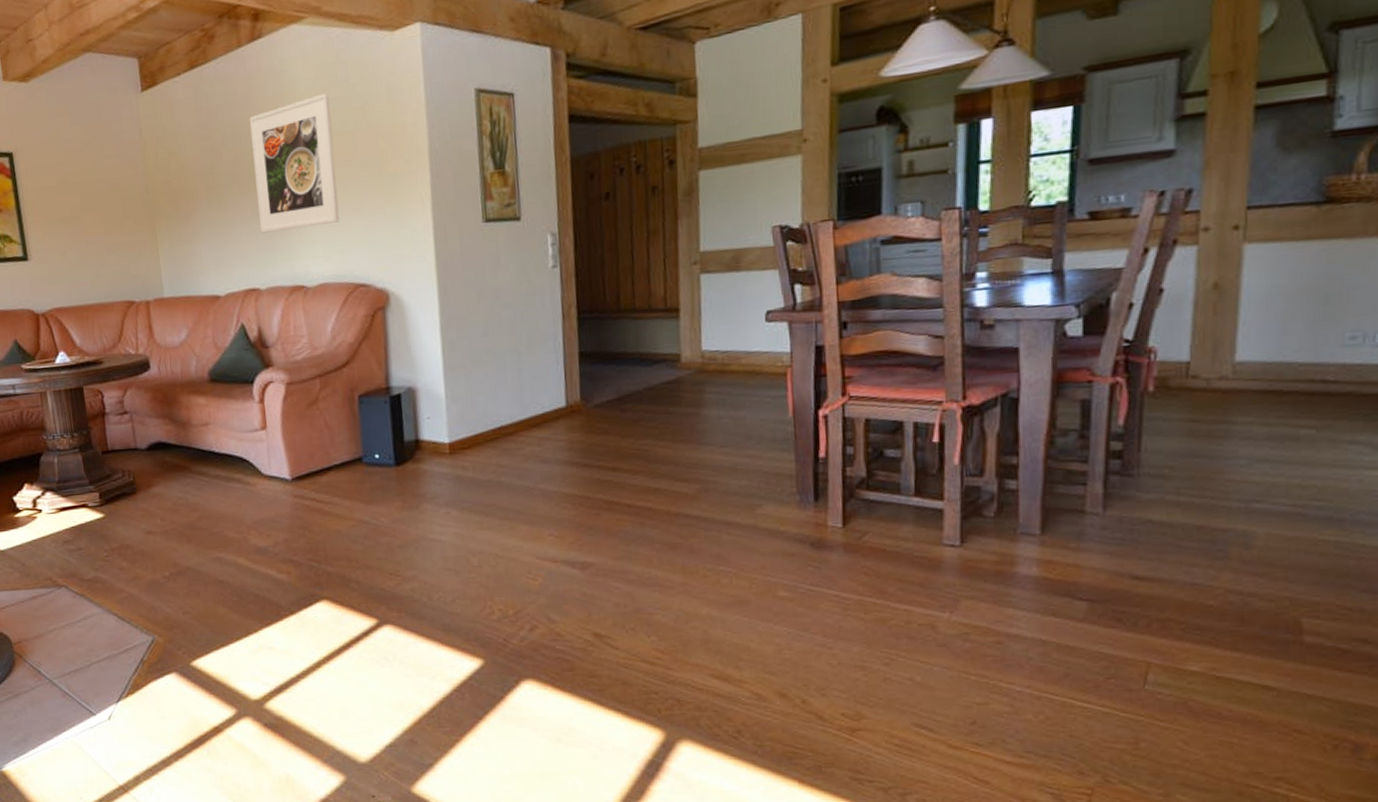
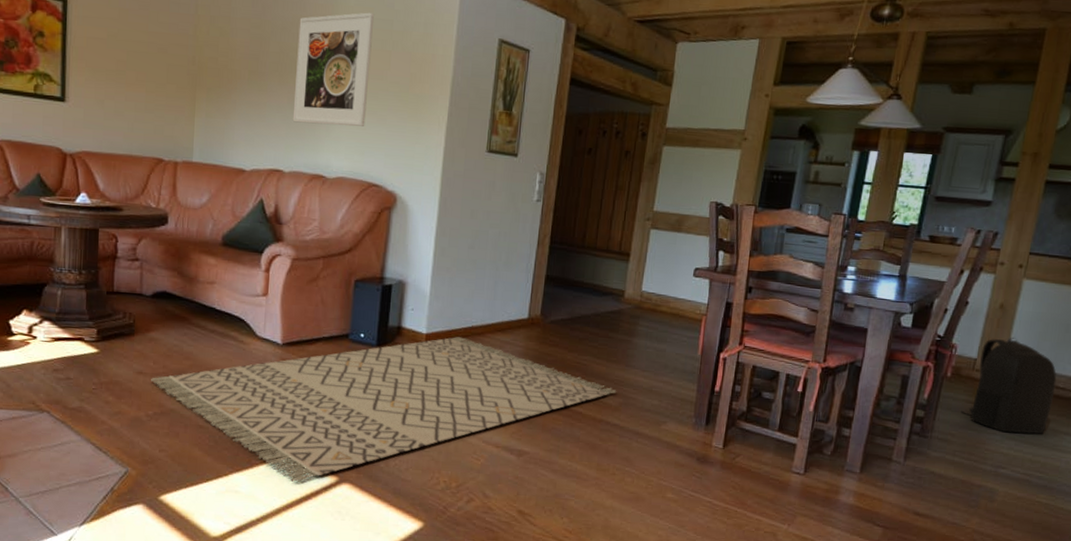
rug: none [161,440,692,630] -> present [151,337,617,482]
backpack: none [1178,324,1323,454] -> present [961,337,1057,434]

